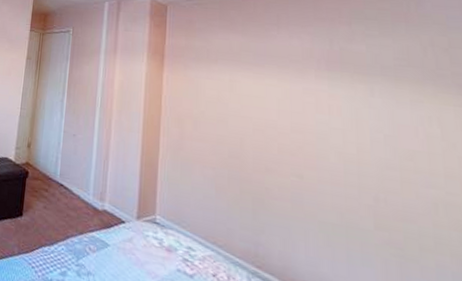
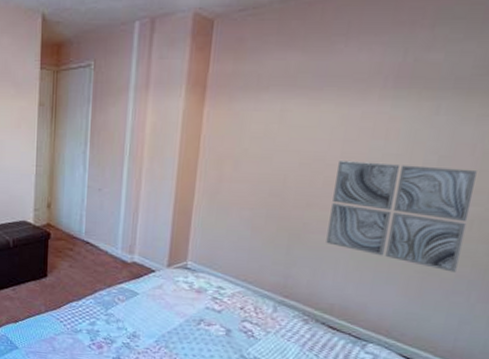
wall art: none [290,130,435,261] -> present [326,161,477,273]

